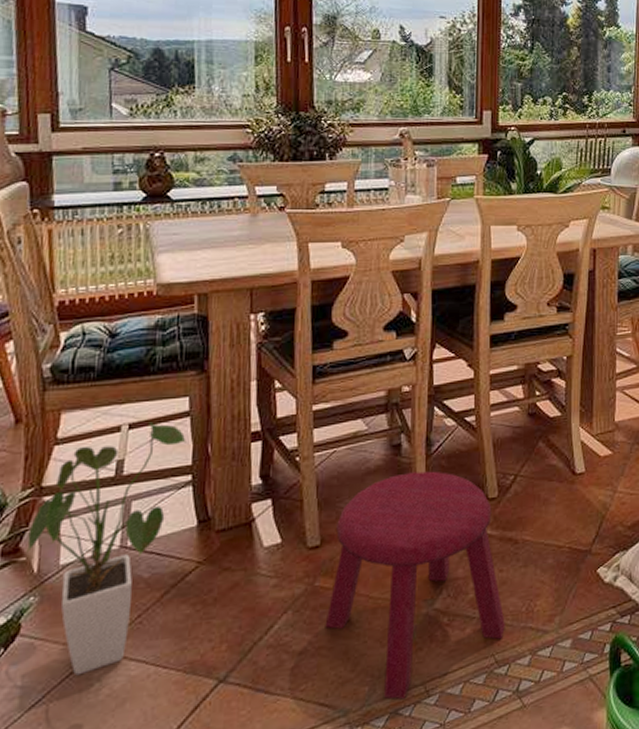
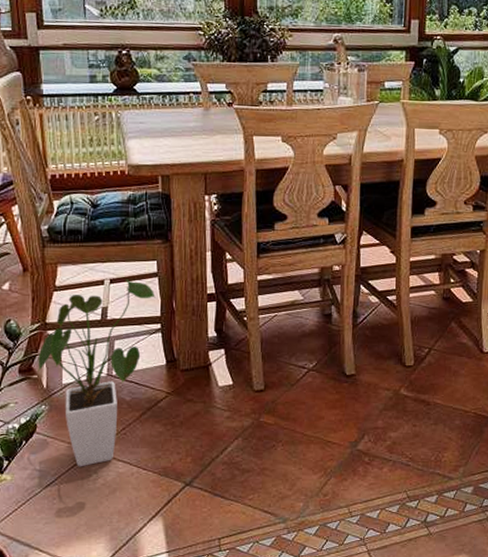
stool: present [325,471,505,700] -> none [268,338,417,516]

